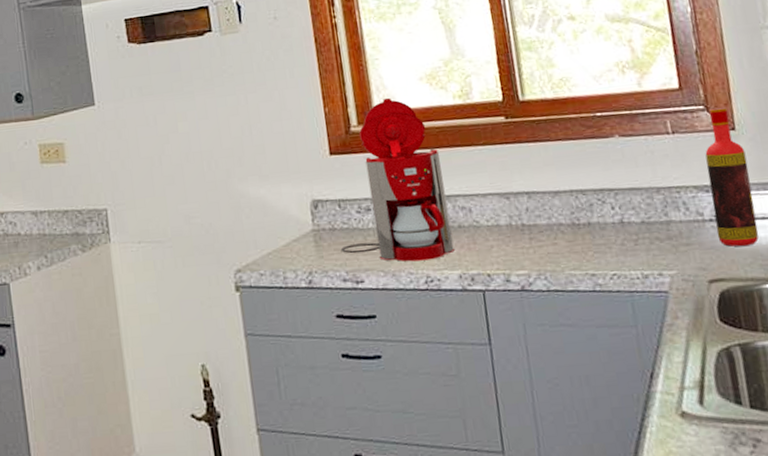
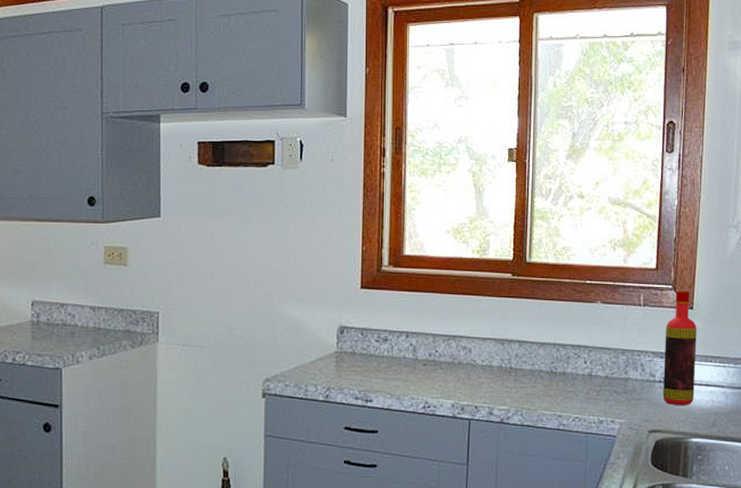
coffee maker: present [340,97,455,262] -> none [357,244,453,389]

